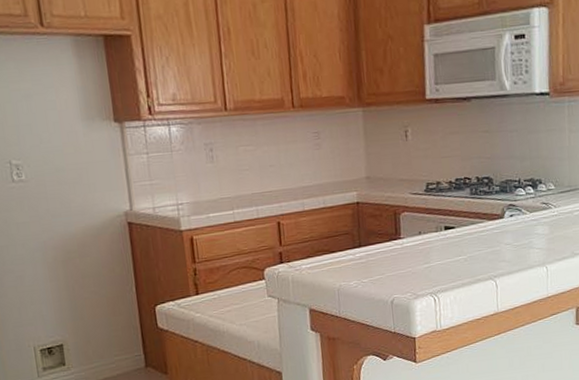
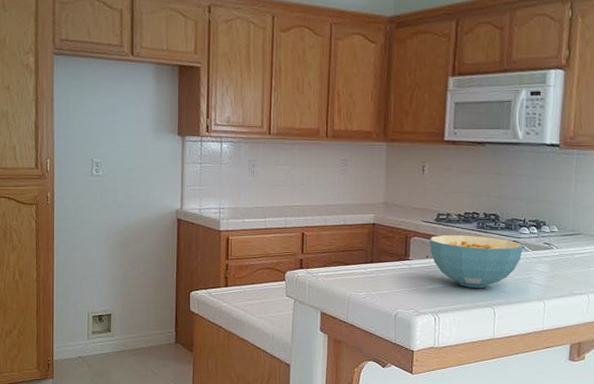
cereal bowl: none [420,203,520,261] -> present [429,235,523,288]

